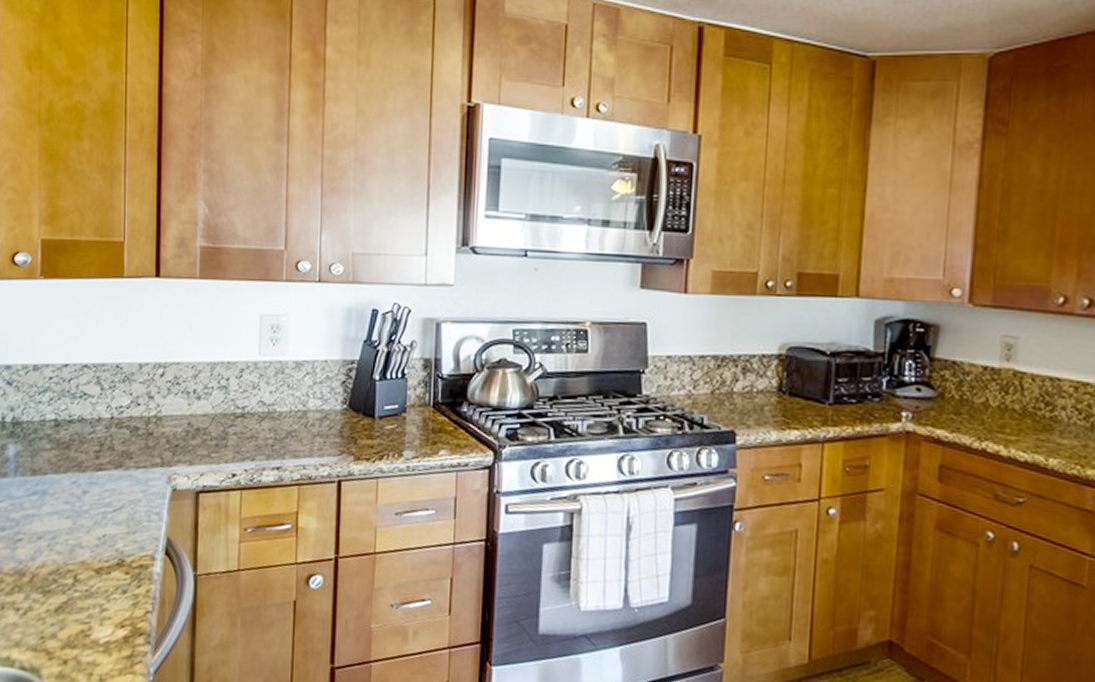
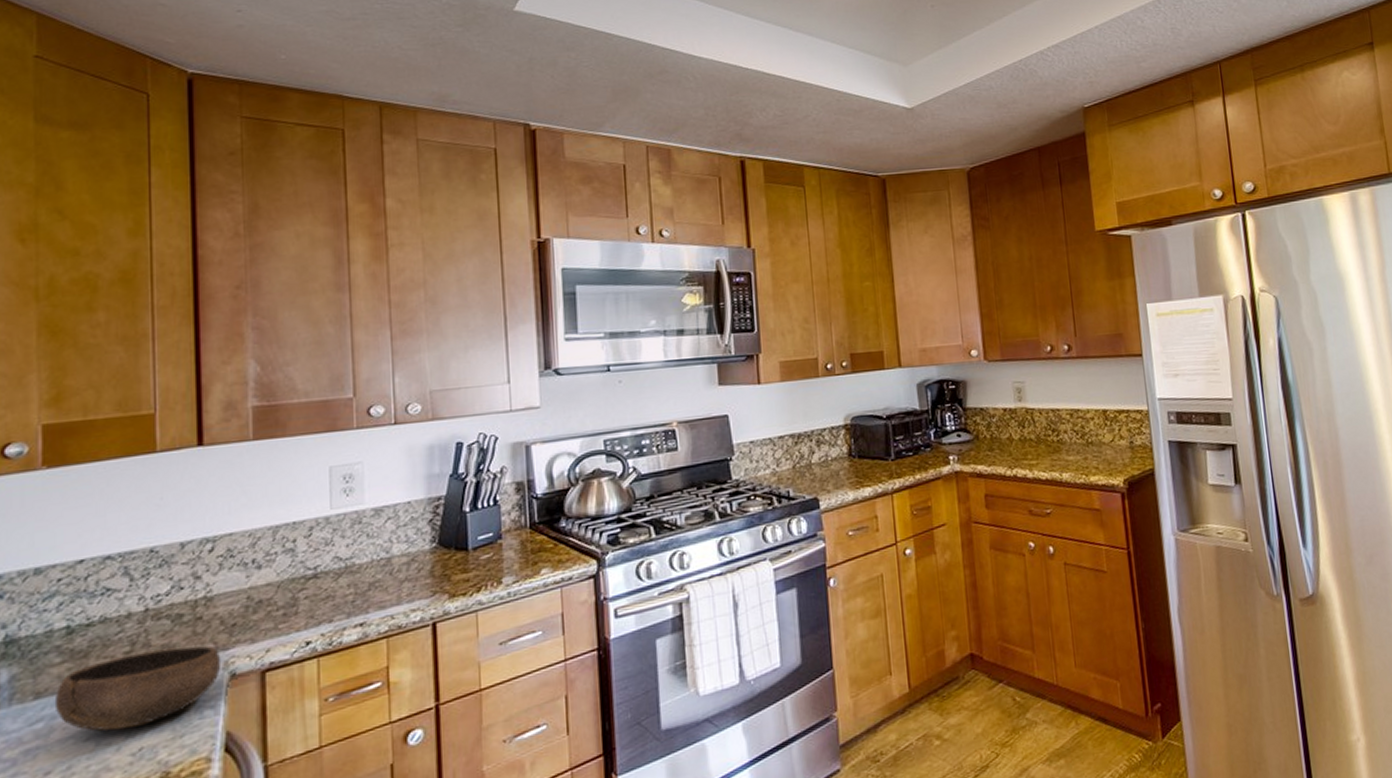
bowl: none [45,453,166,516] -> present [54,645,222,731]

